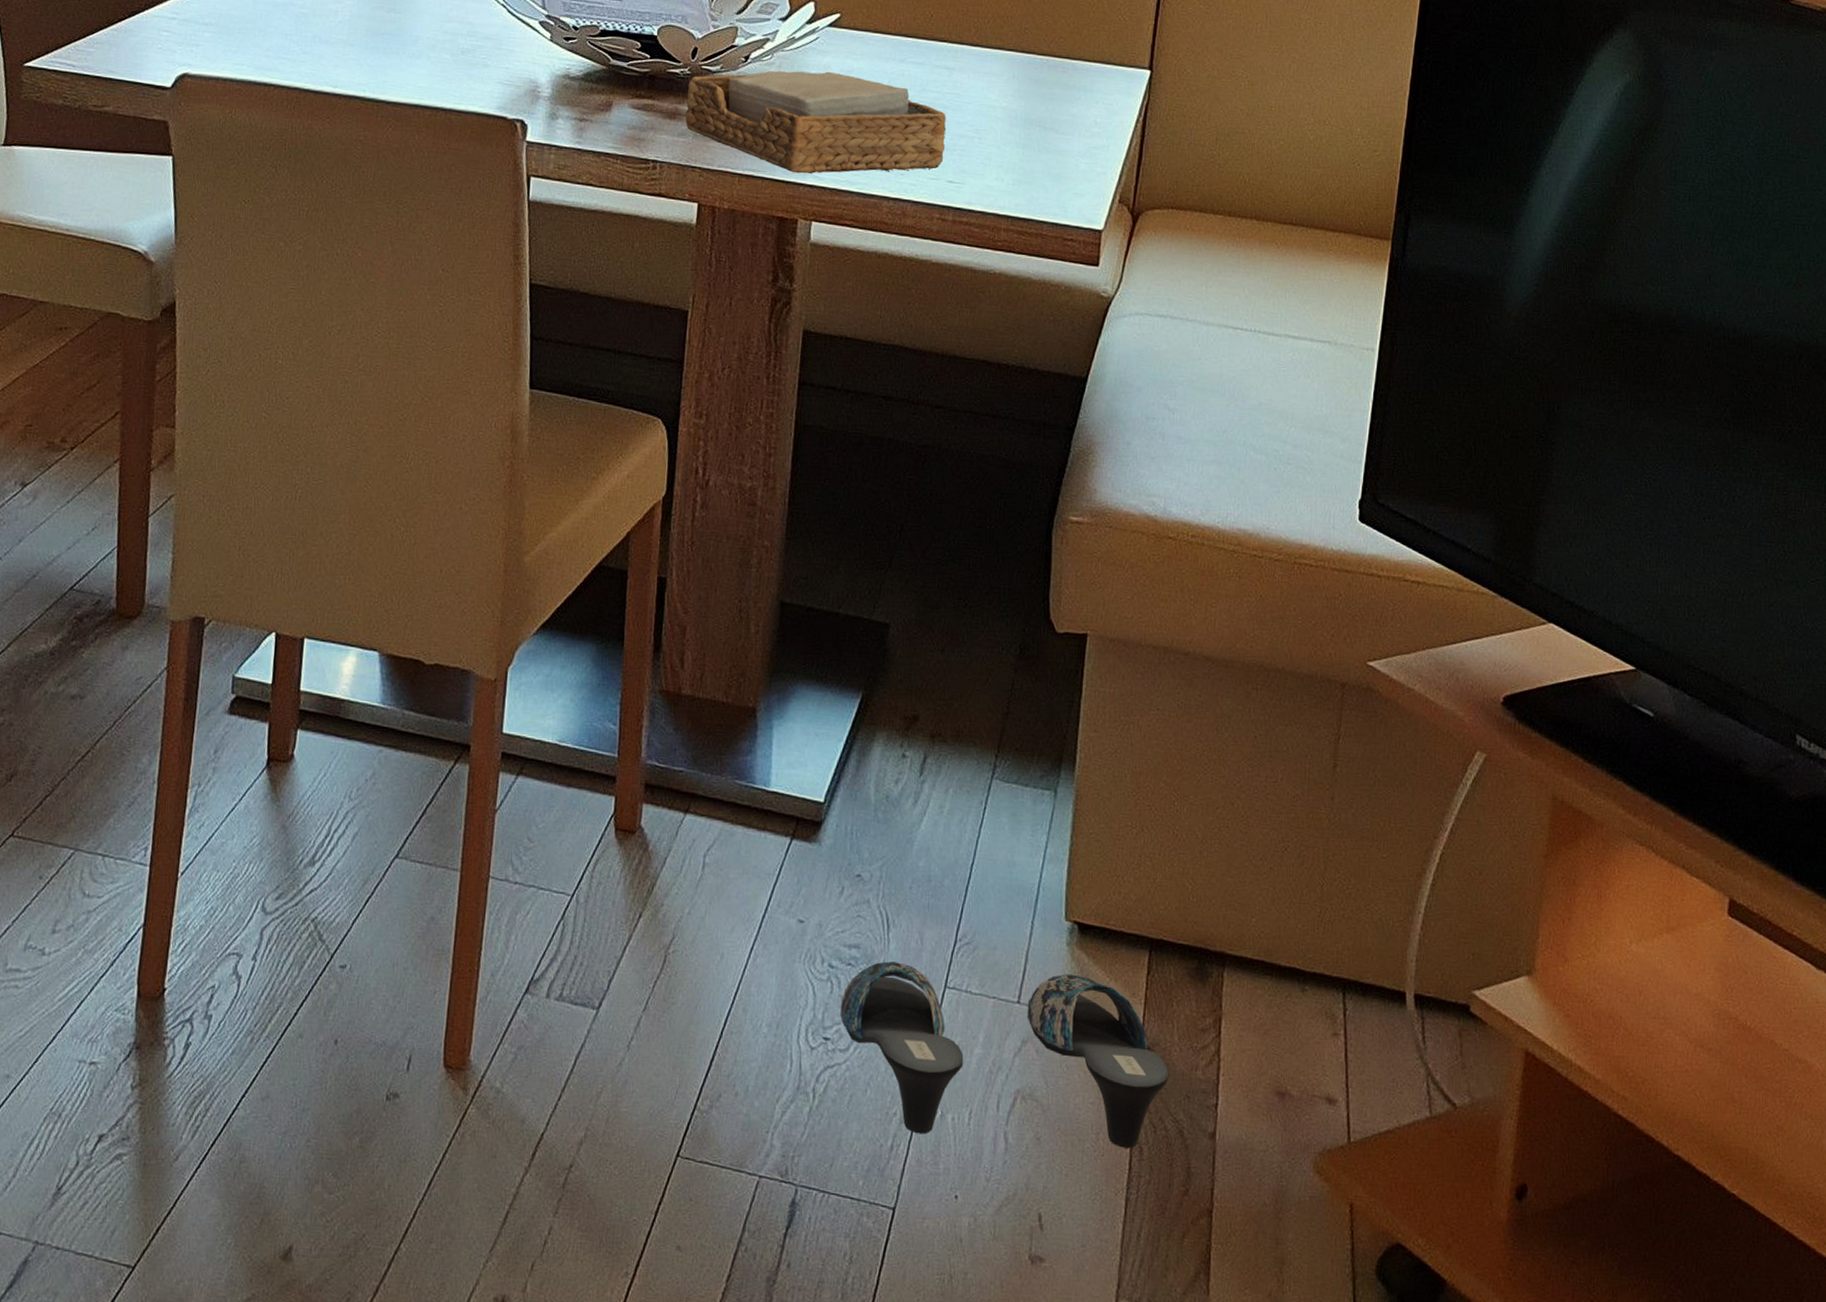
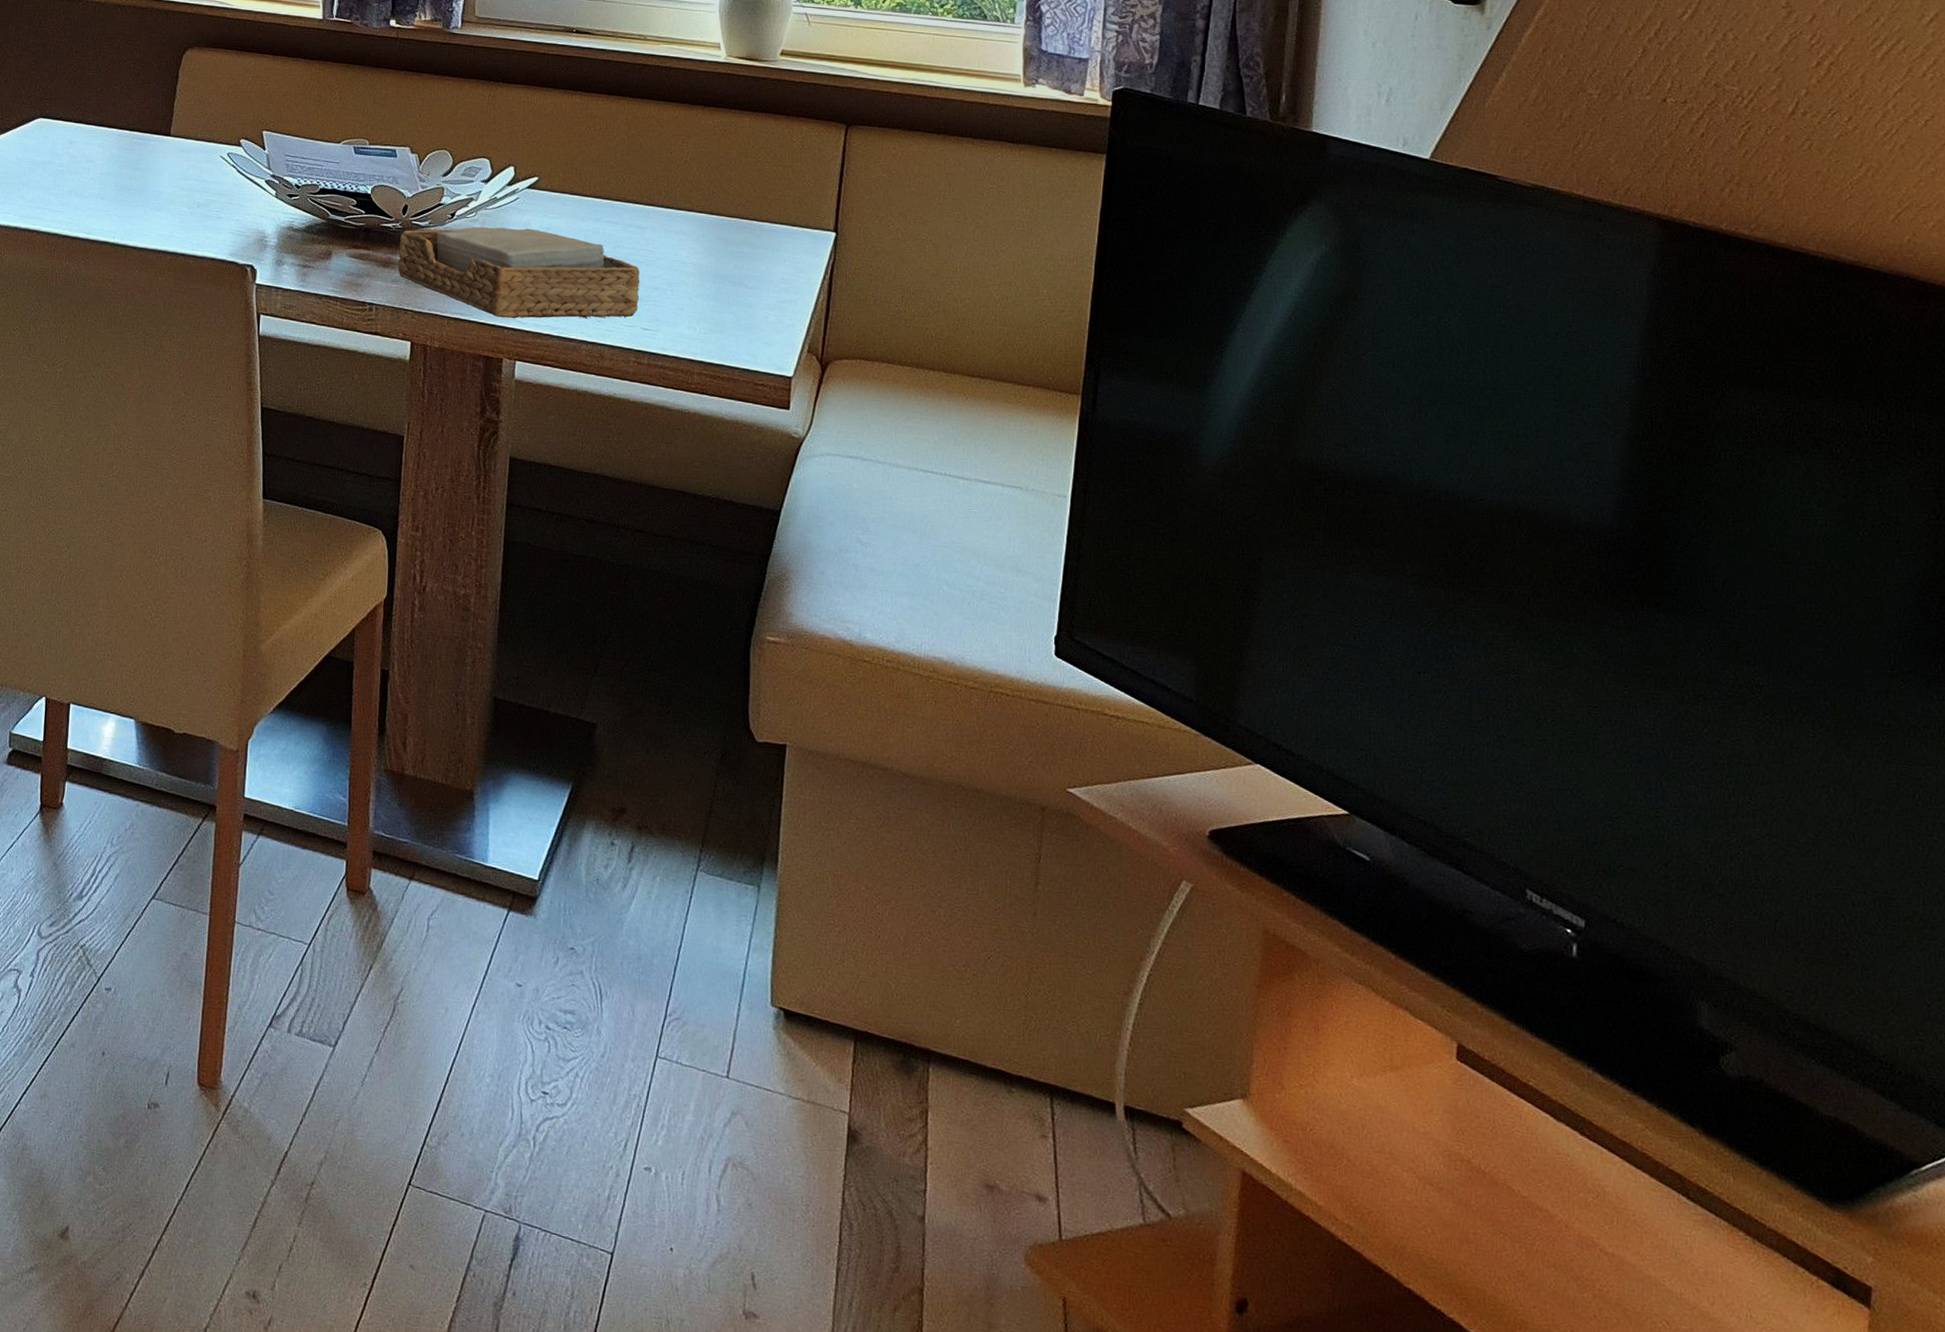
slippers: present [840,960,1169,1149] -> none [558,1028,876,1223]

